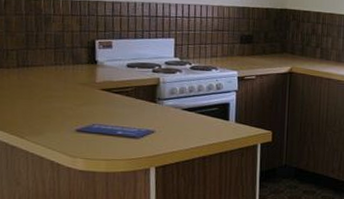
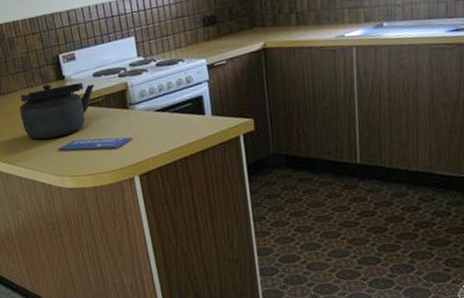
kettle: none [41,65,127,119] -> present [19,82,95,140]

